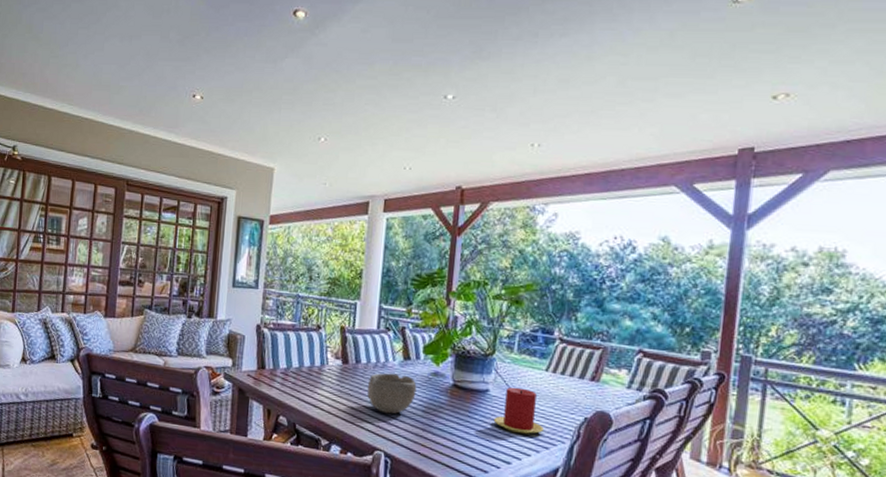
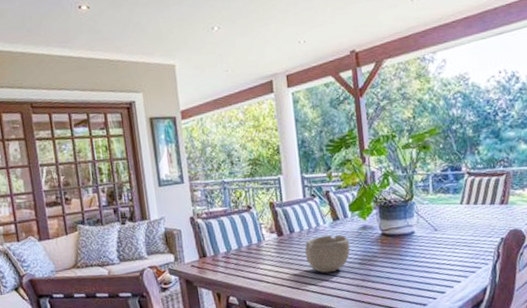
candle: present [493,387,544,434] -> none [423,223,468,265]

